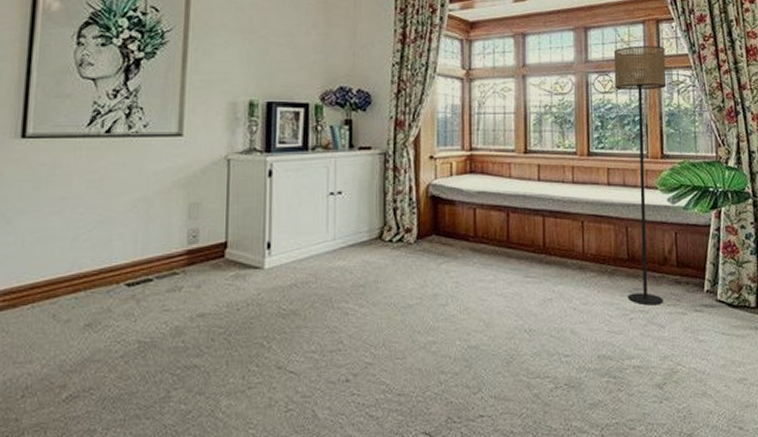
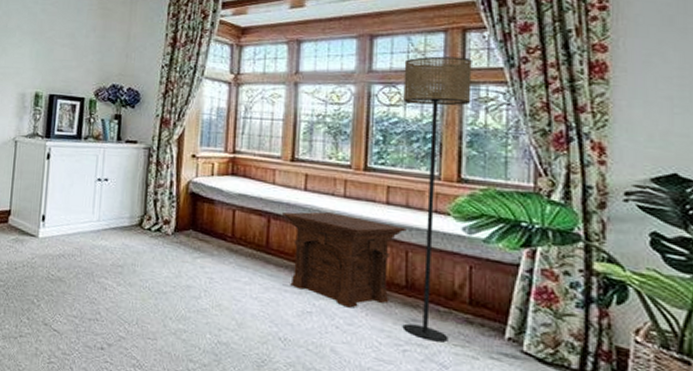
side table: none [520,199,625,288] -> present [282,212,406,308]

